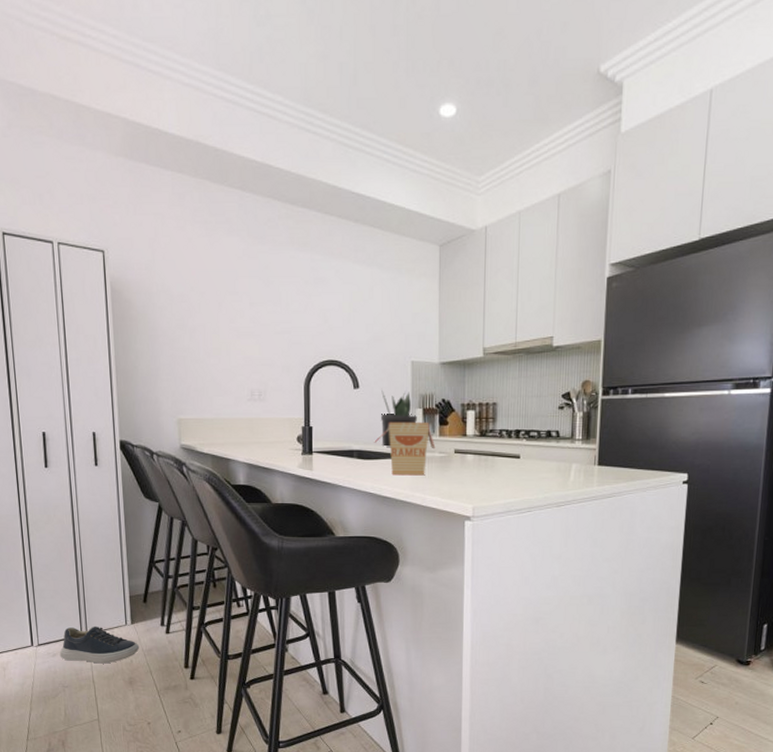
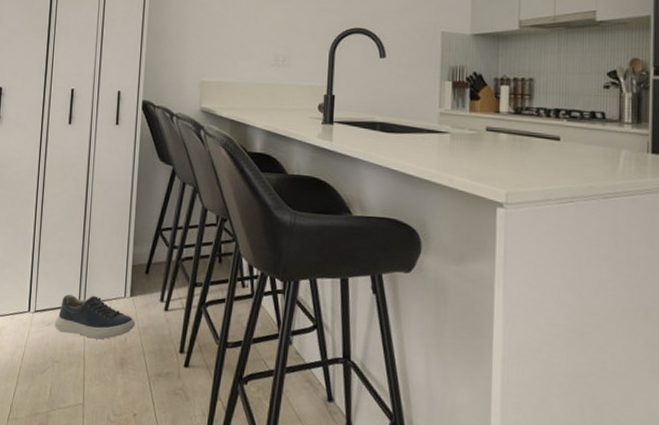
food container: present [374,421,436,476] -> none [399,93,465,154]
planter: present [381,391,417,447] -> none [408,61,446,120]

